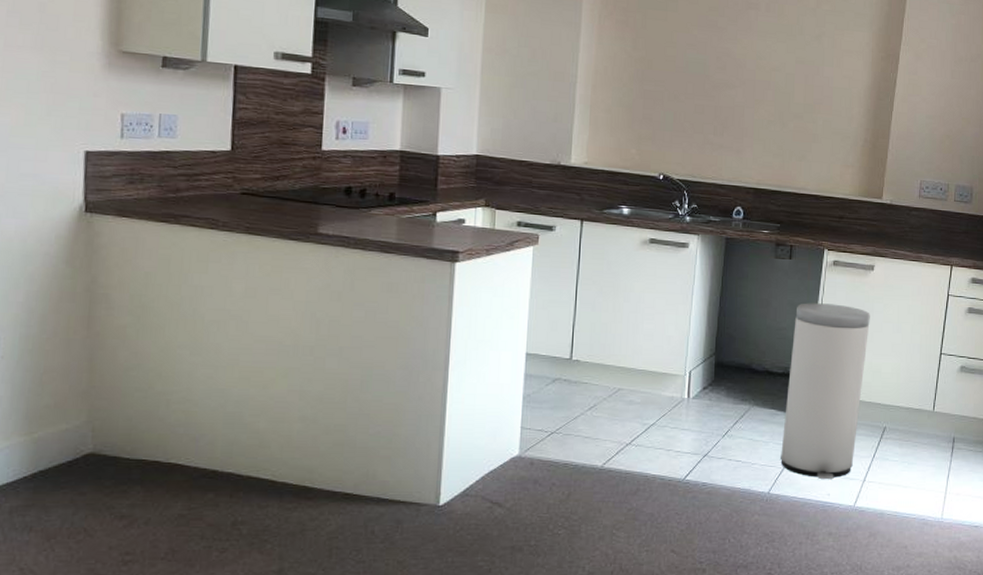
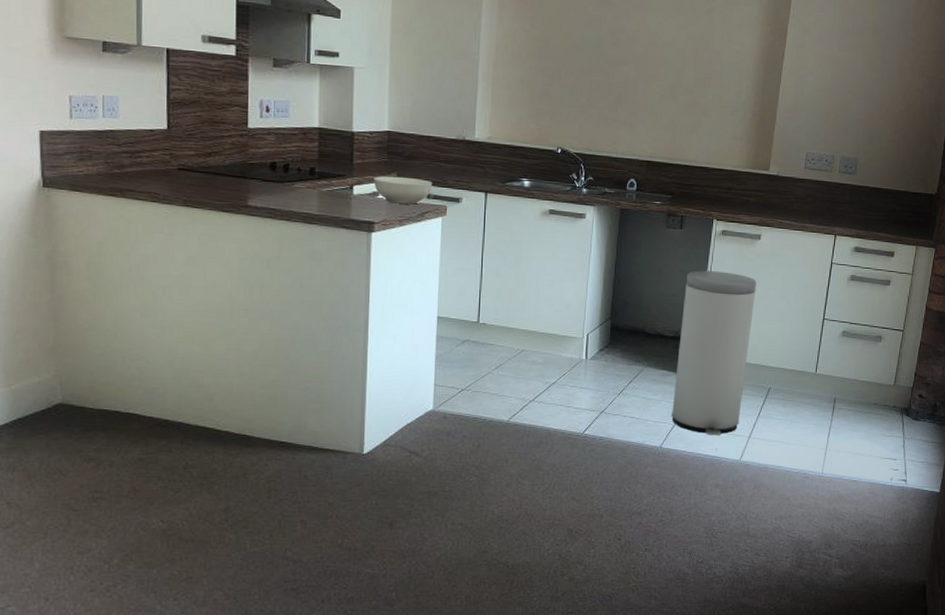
bowl: none [458,202,524,233] -> present [373,176,433,205]

